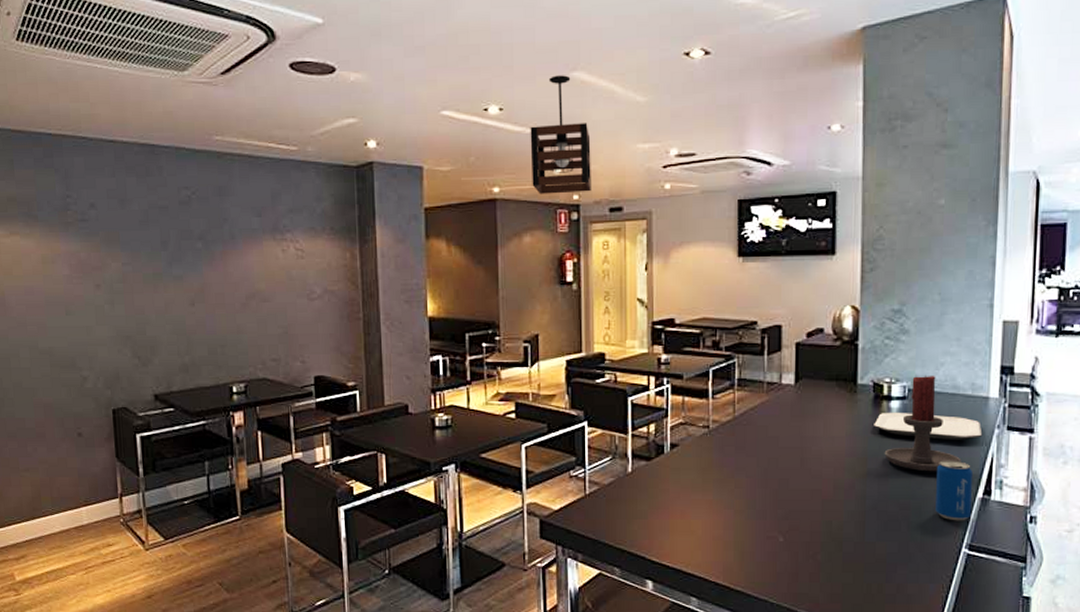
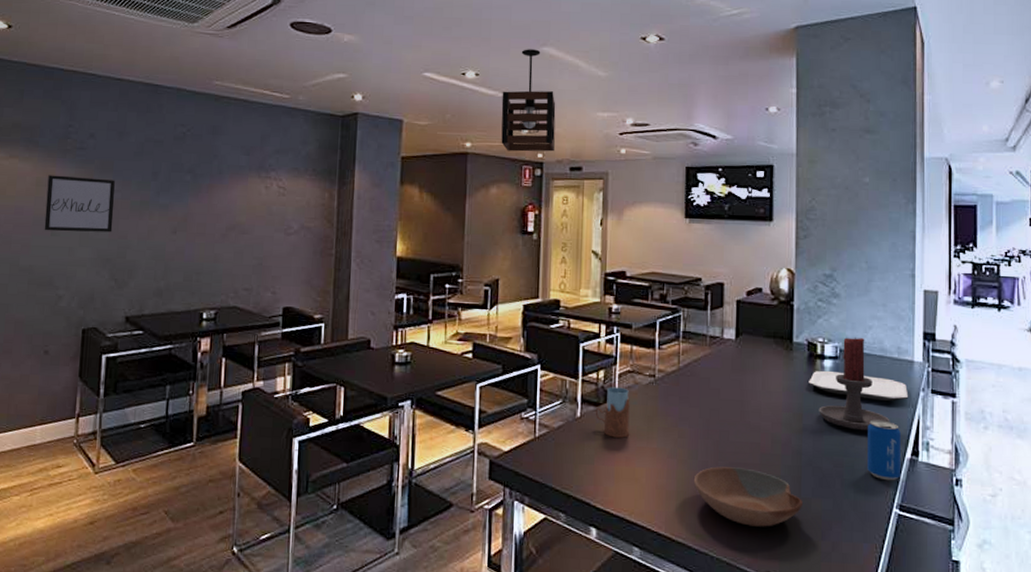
wall art: none [53,251,128,311] -> present [44,175,115,233]
drinking glass: none [647,440,683,491] -> present [595,387,630,438]
bowl: none [751,515,867,572] -> present [693,466,804,527]

